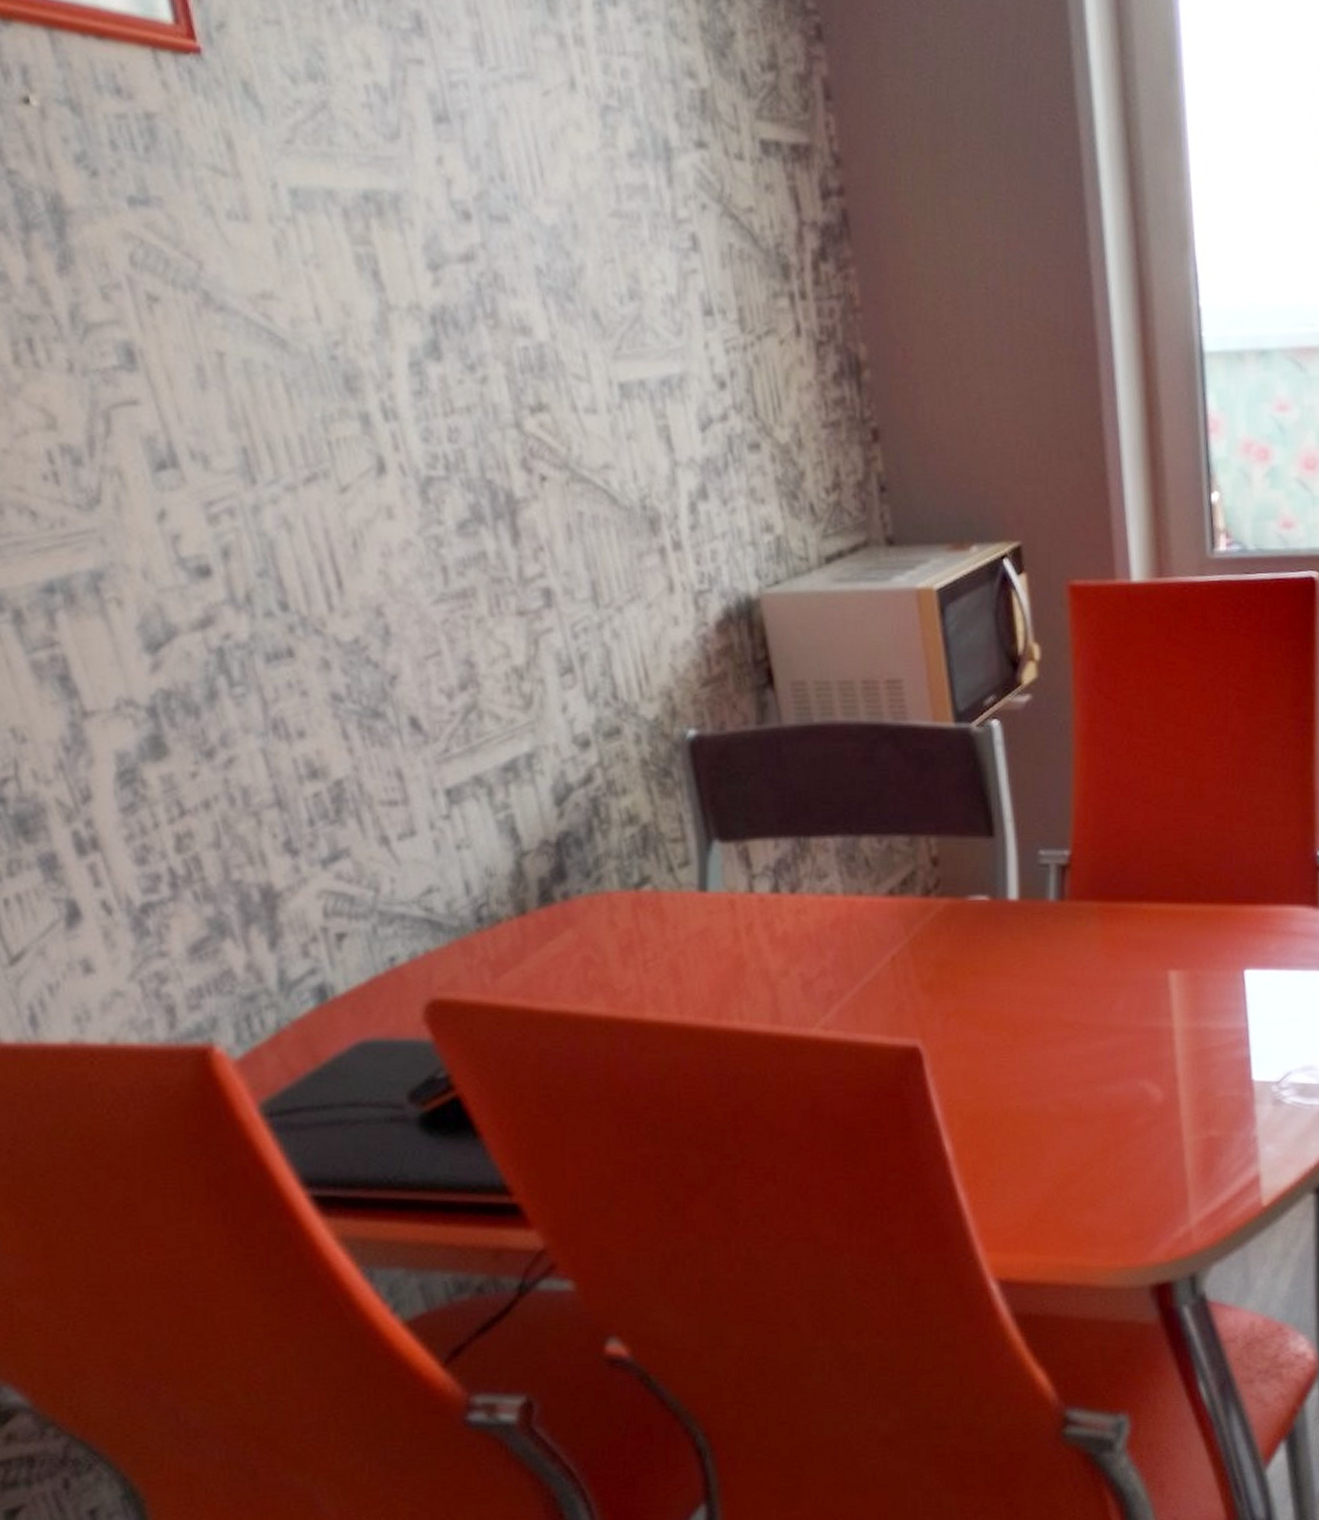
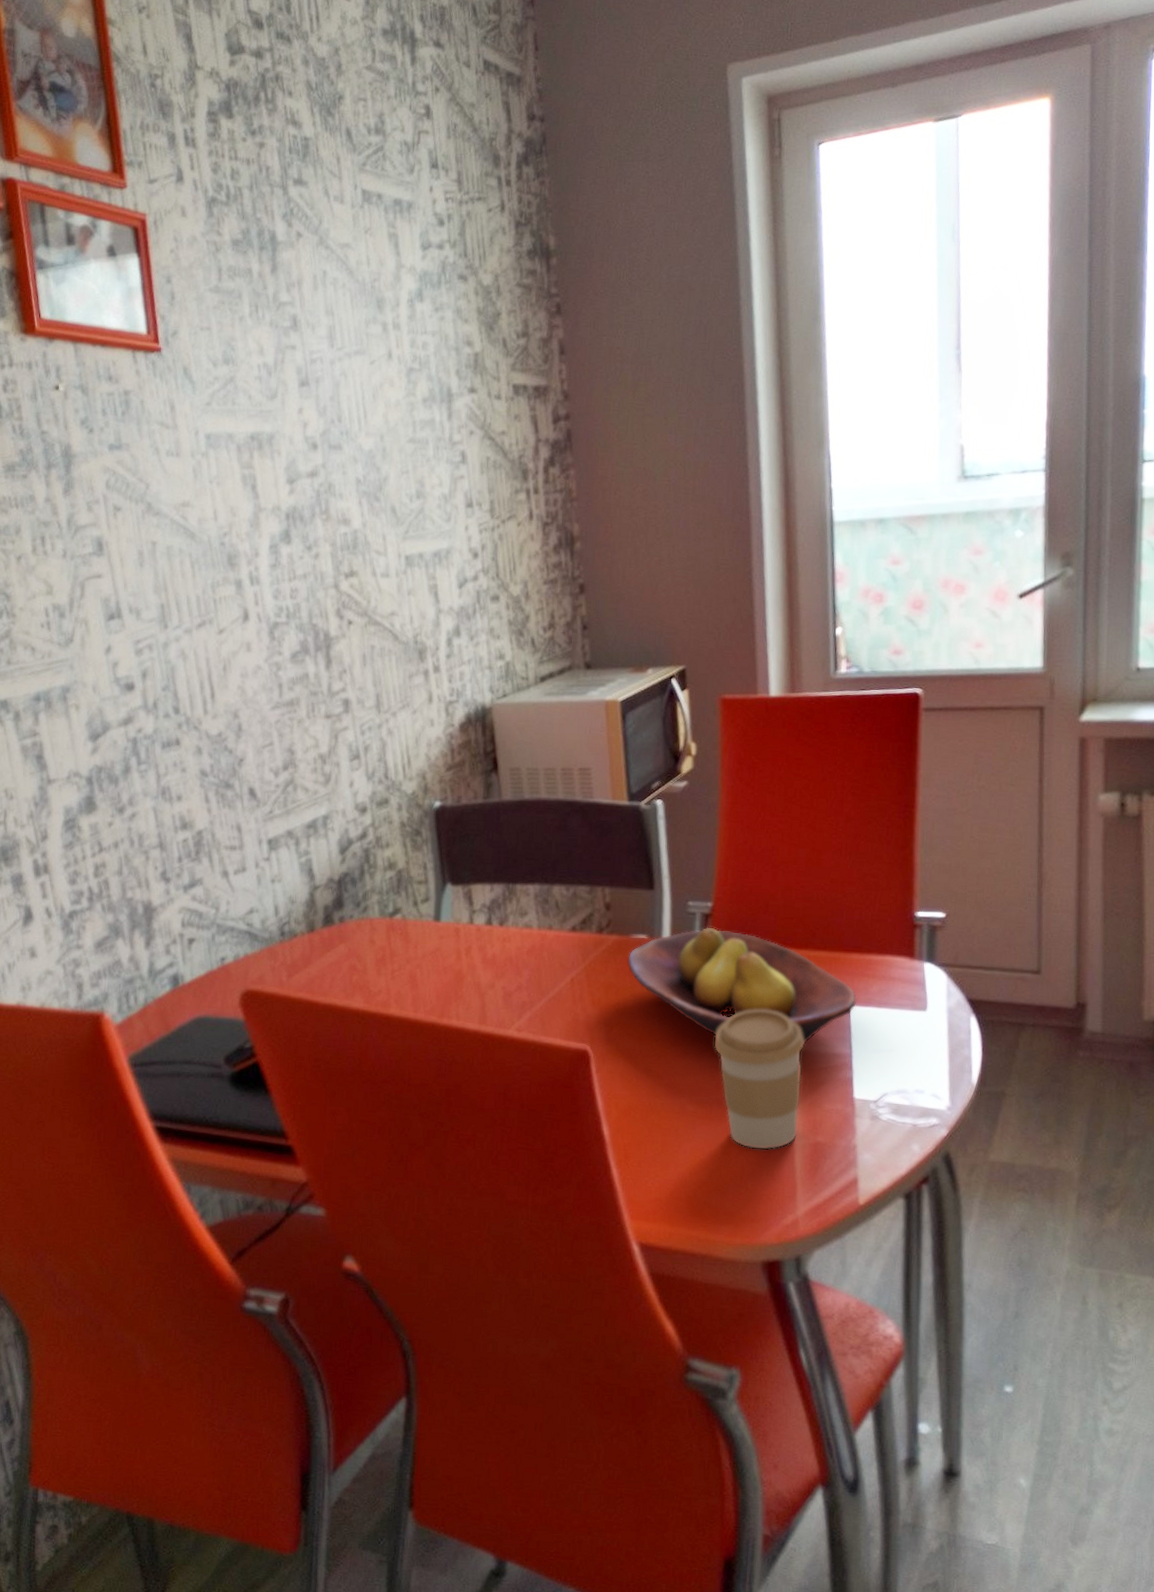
fruit bowl: none [964,881,1252,1021] -> present [627,927,857,1045]
coffee cup: none [1080,981,1191,1152] -> present [714,1009,805,1150]

